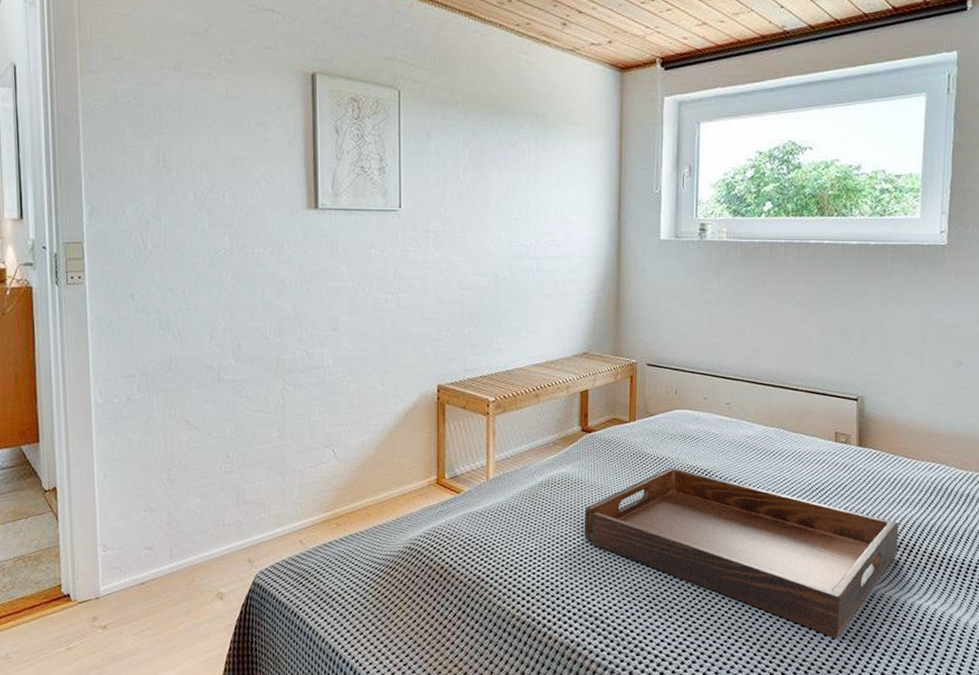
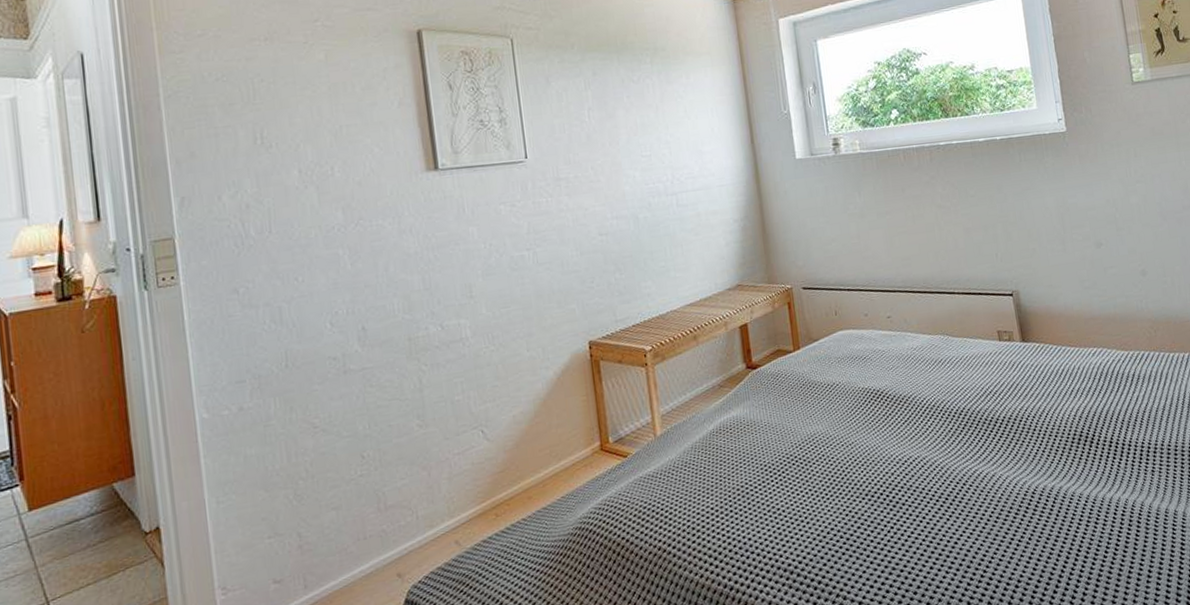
serving tray: present [584,467,899,638] -> none [762,392,1079,548]

